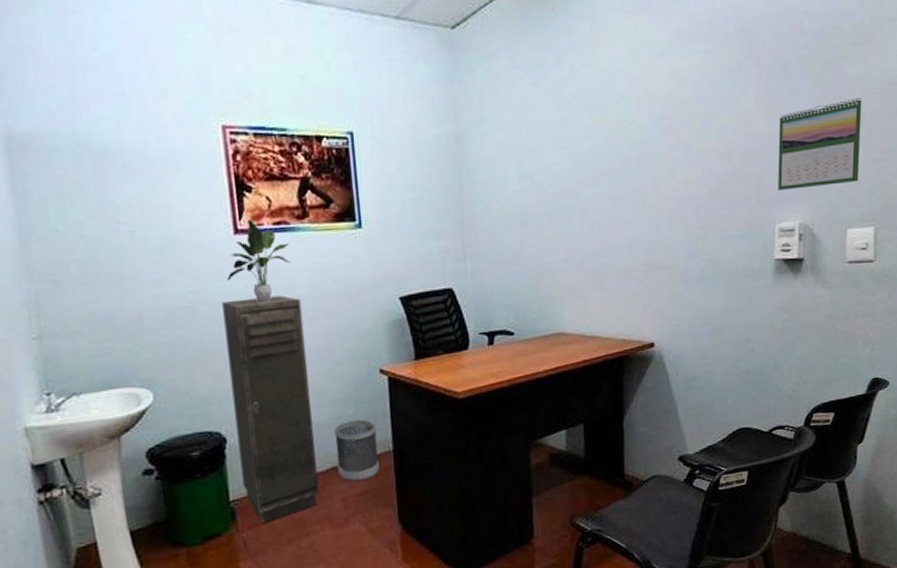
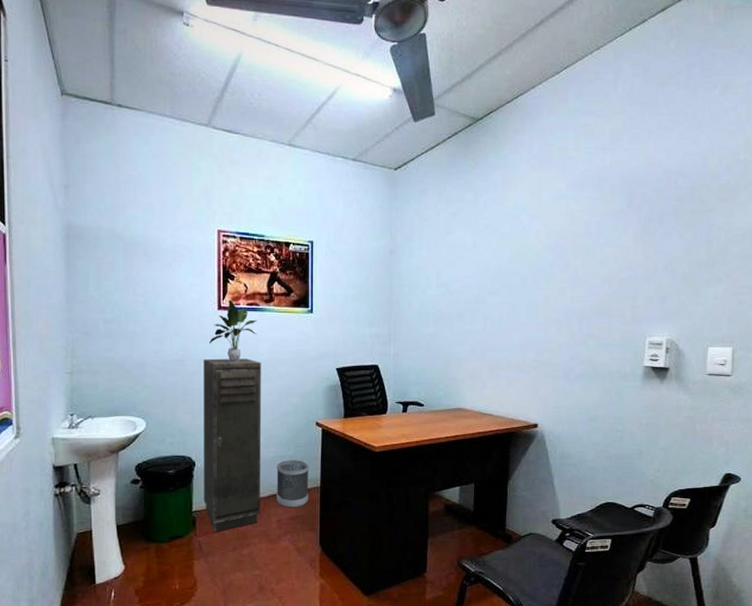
calendar: present [778,98,862,191] -> none [650,242,725,311]

